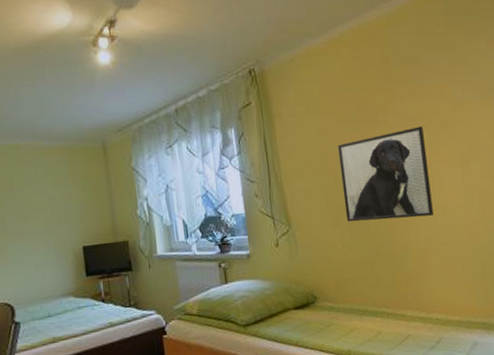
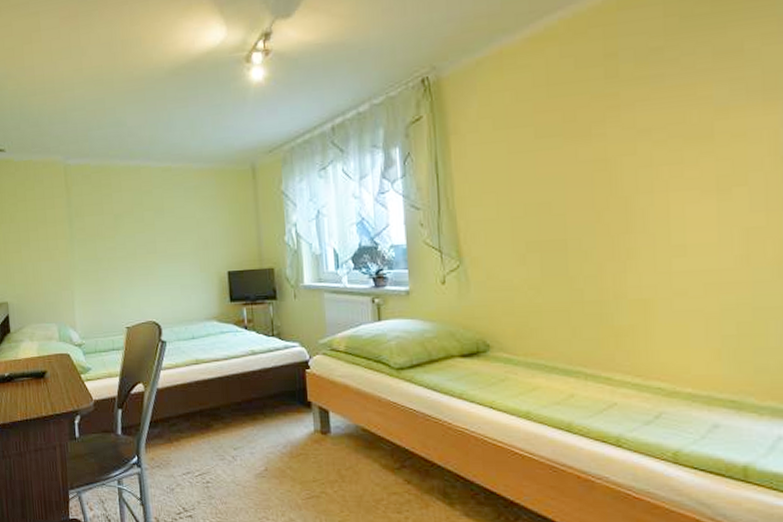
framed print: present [338,126,433,222] -> none [532,140,666,260]

